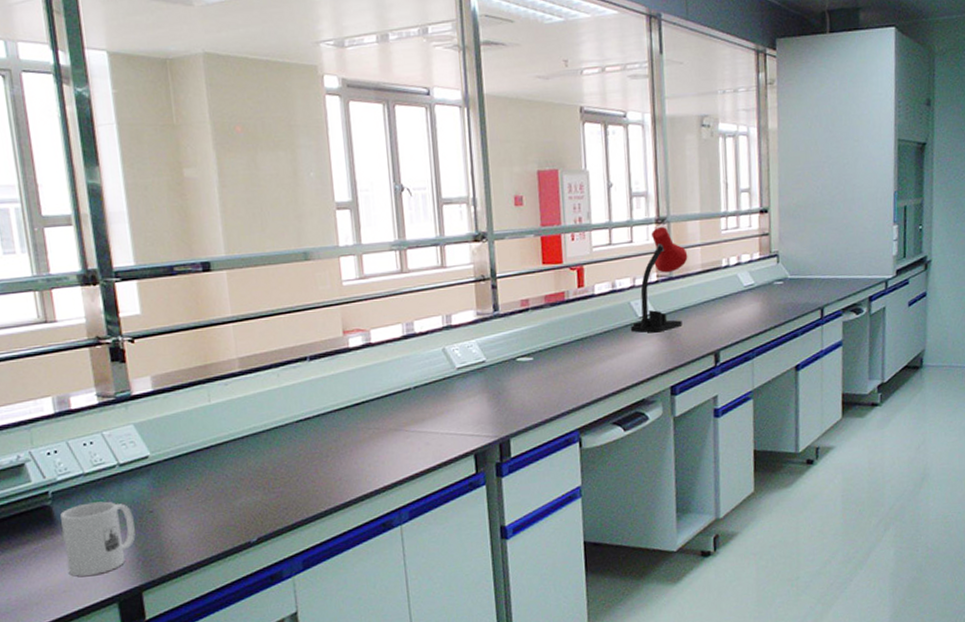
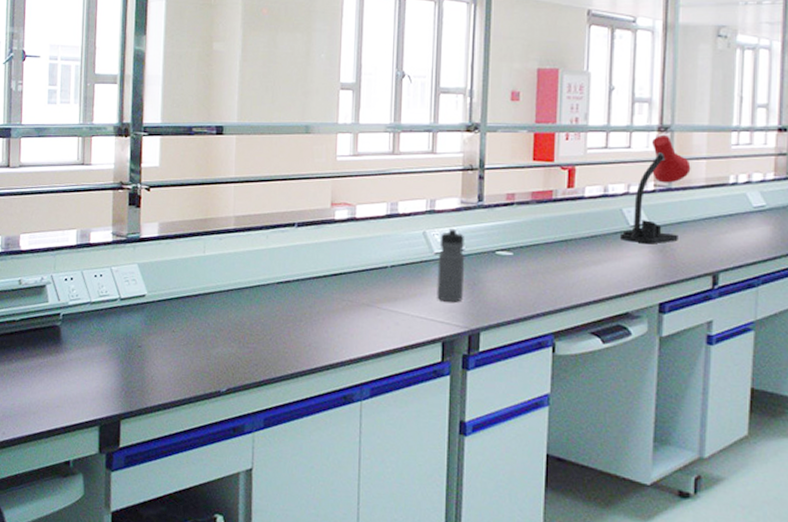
mug: present [60,501,136,576] -> none [64,329,124,396]
water bottle: none [460,340,490,415] -> present [437,228,465,302]

